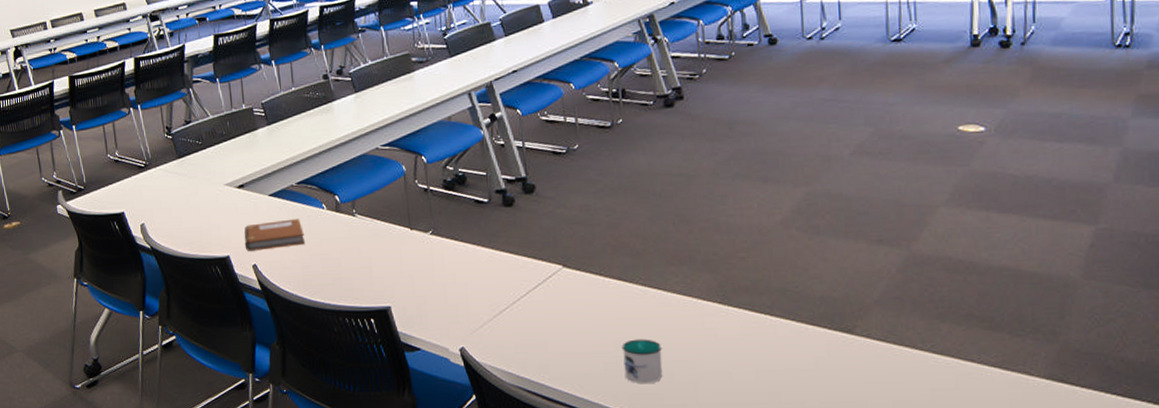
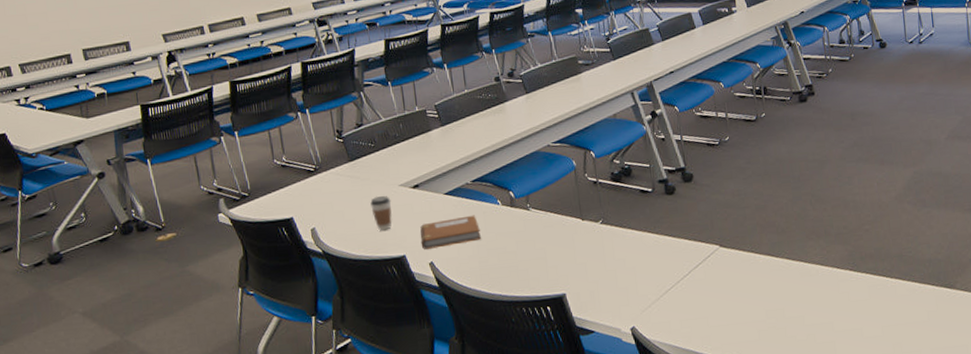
coffee cup: none [197,194,217,230] -> present [370,196,392,231]
mug: present [621,339,663,384] -> none [772,306,808,347]

